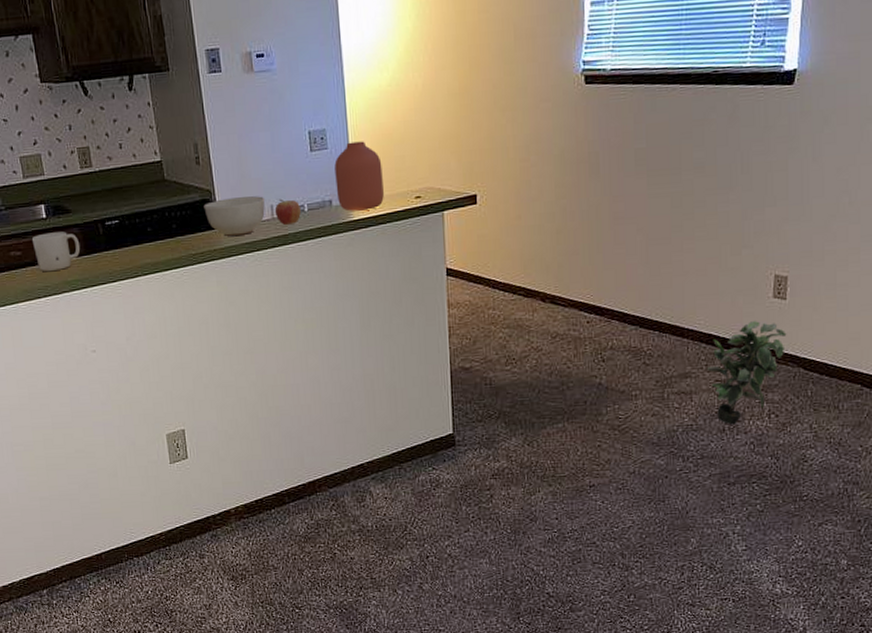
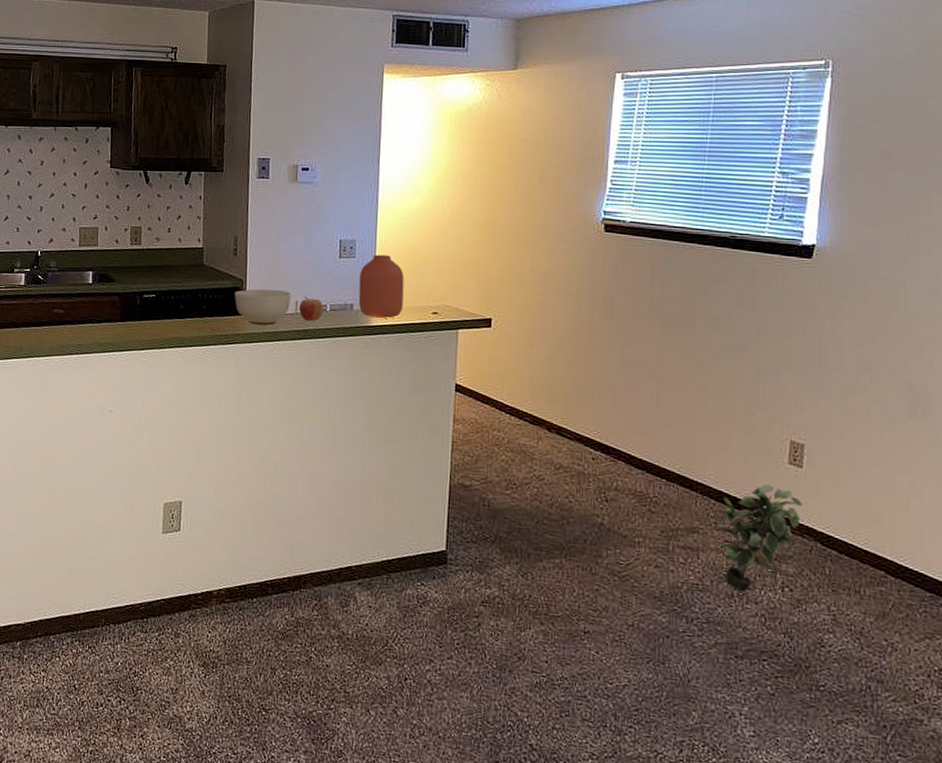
mug: present [31,231,81,272] -> none [75,297,118,333]

